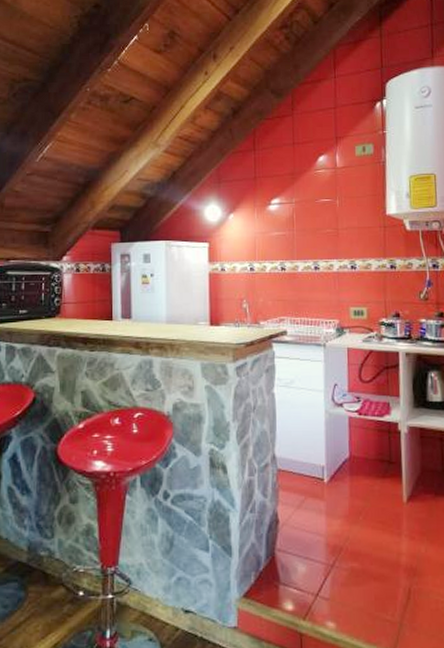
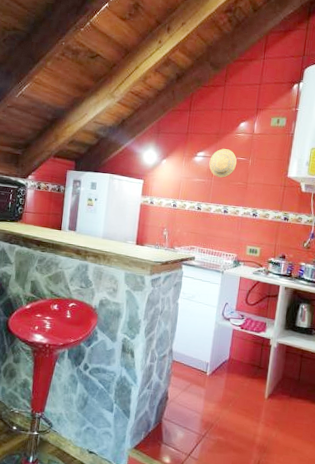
decorative plate: none [287,191,322,227] -> present [209,148,237,178]

